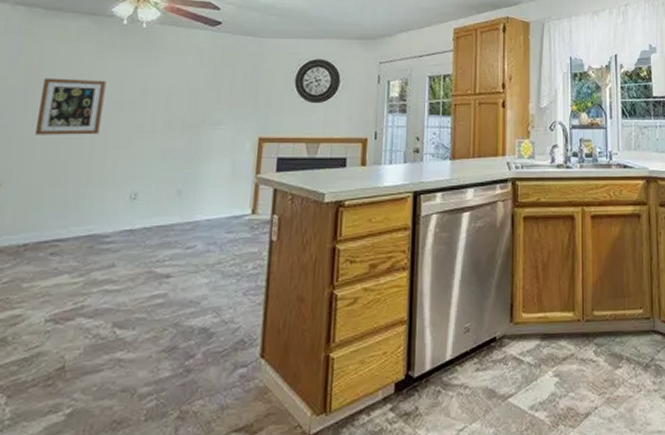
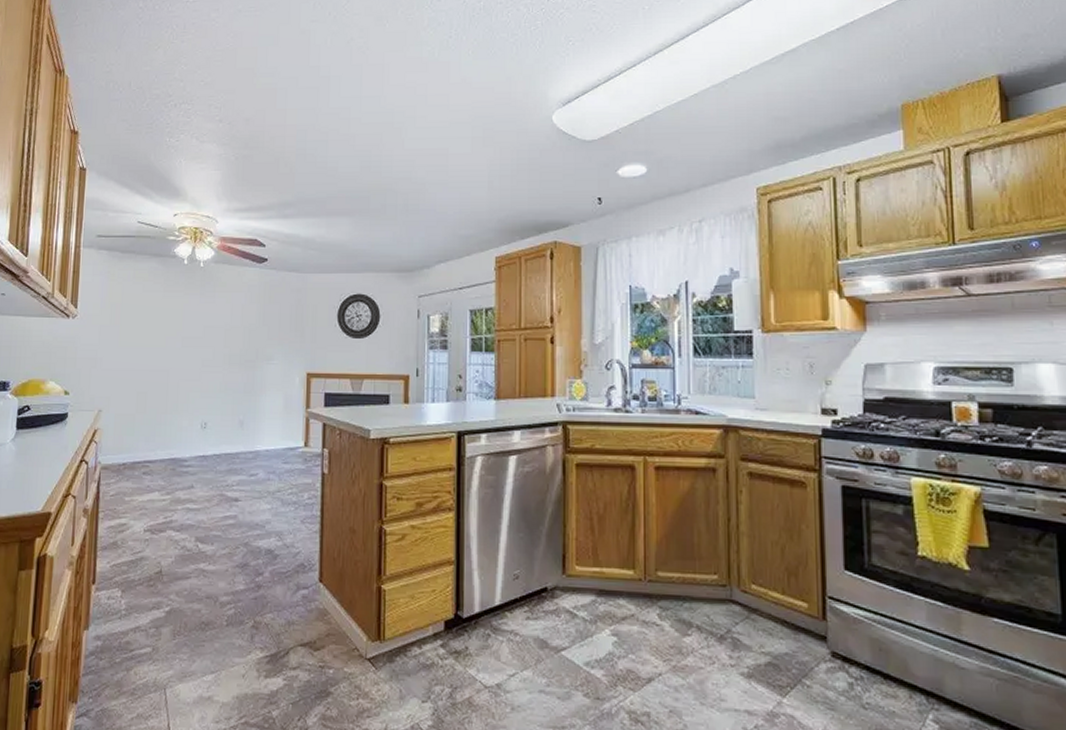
wall art: present [35,77,107,135] -> none [124,315,175,368]

